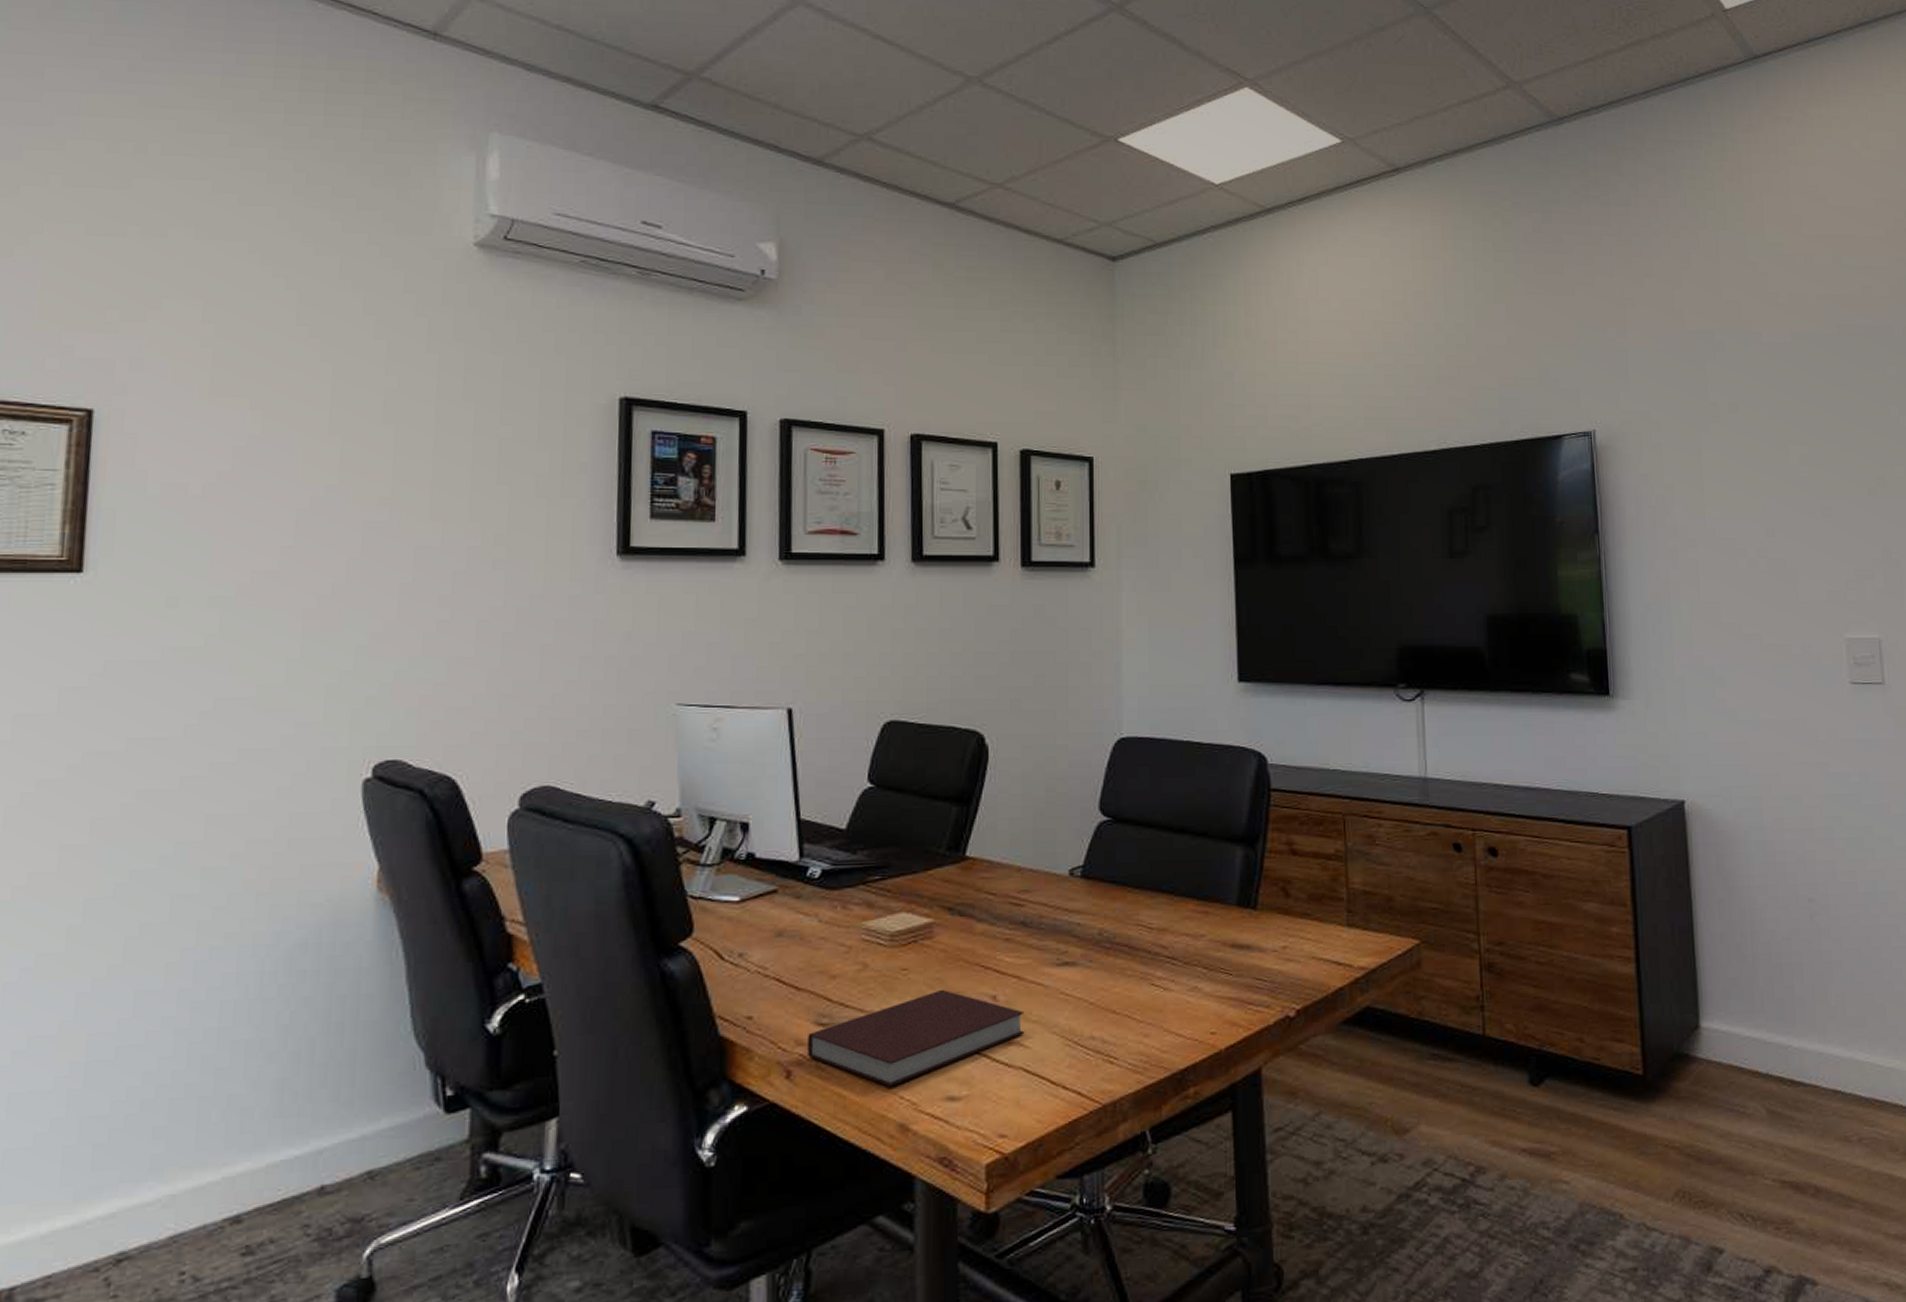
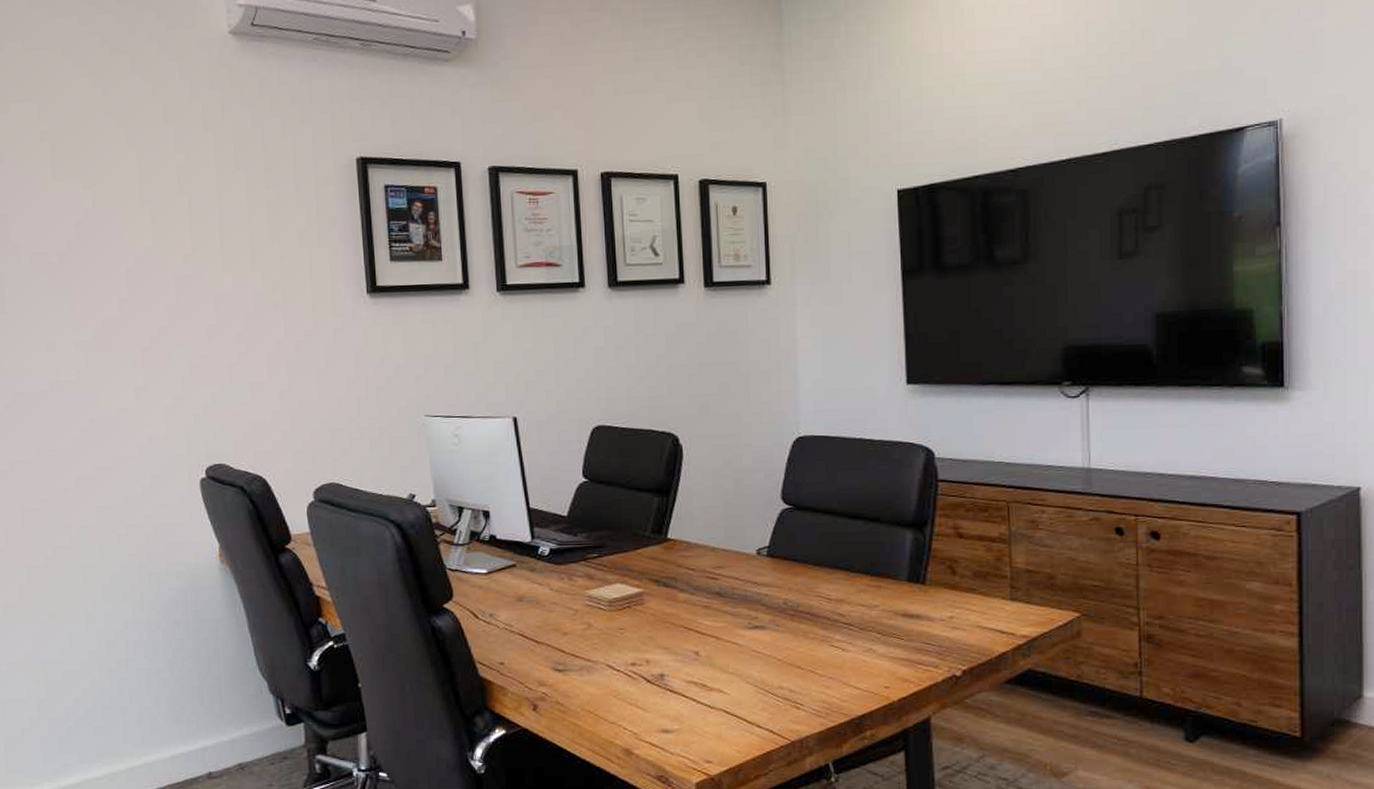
notebook: present [806,989,1025,1087] -> none [547,645,724,720]

